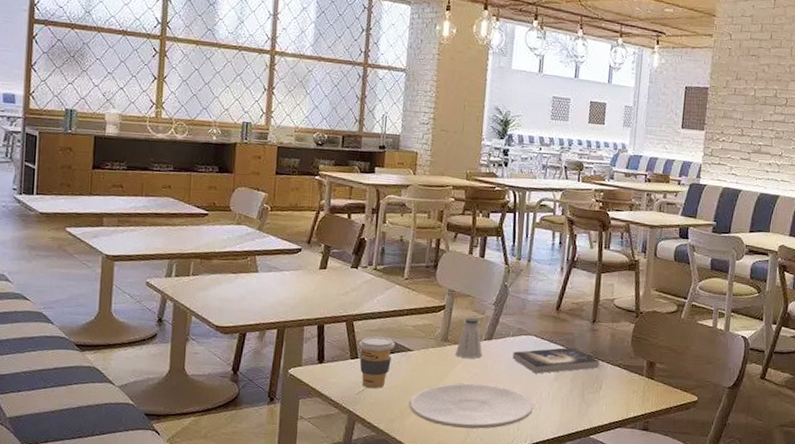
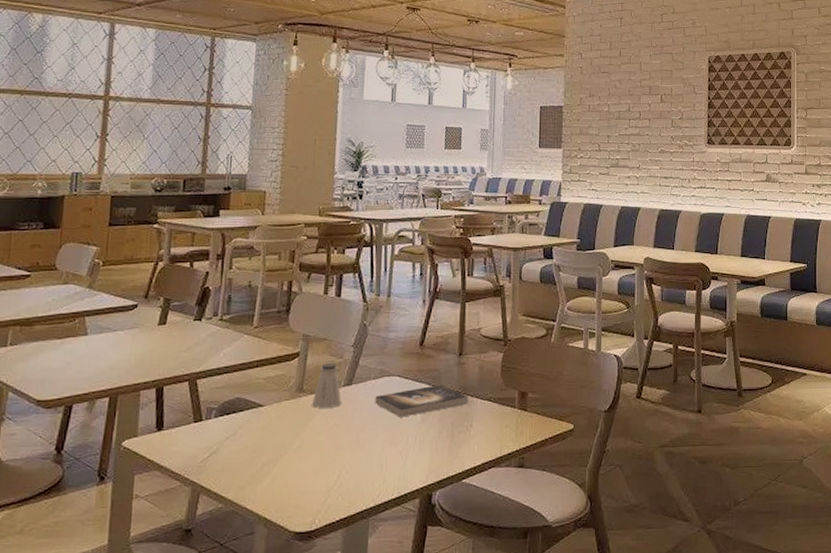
coffee cup: present [358,336,395,389] -> none [202,394,244,454]
plate: present [409,383,533,429] -> none [261,435,399,488]

